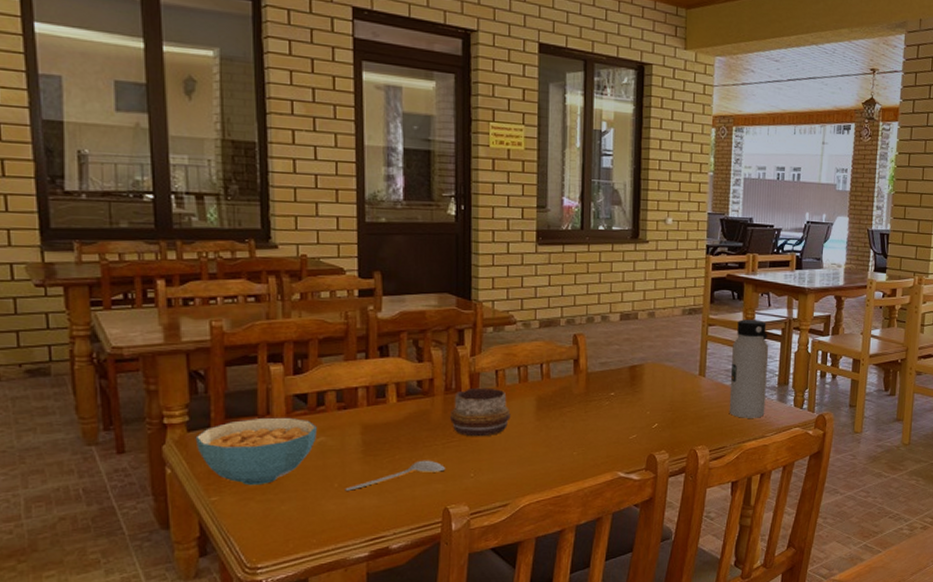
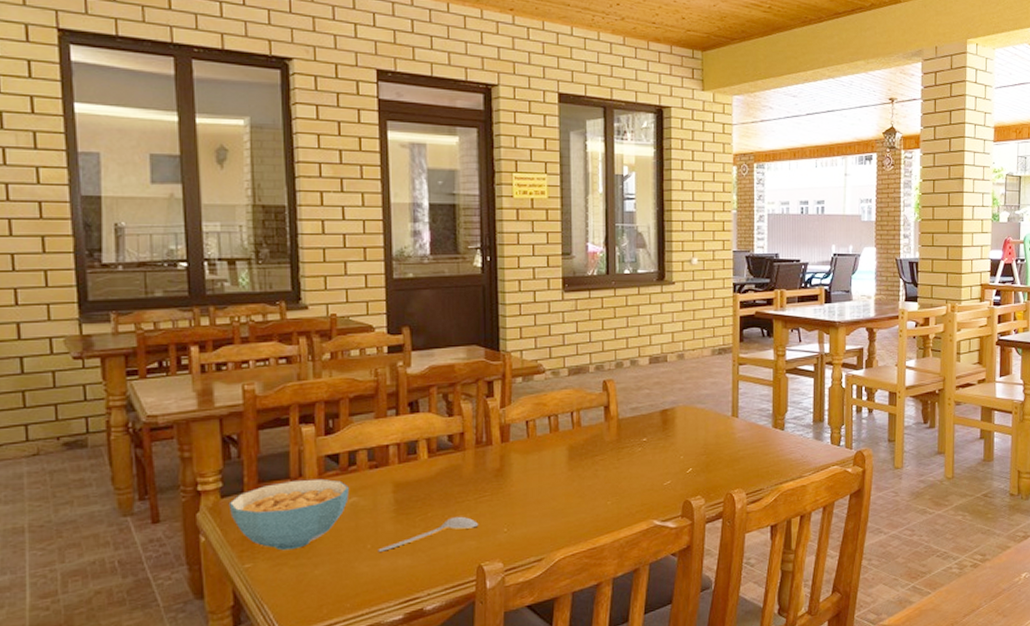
decorative bowl: present [450,387,511,437] -> none [482,439,543,491]
water bottle: present [729,319,769,418] -> none [764,356,802,459]

